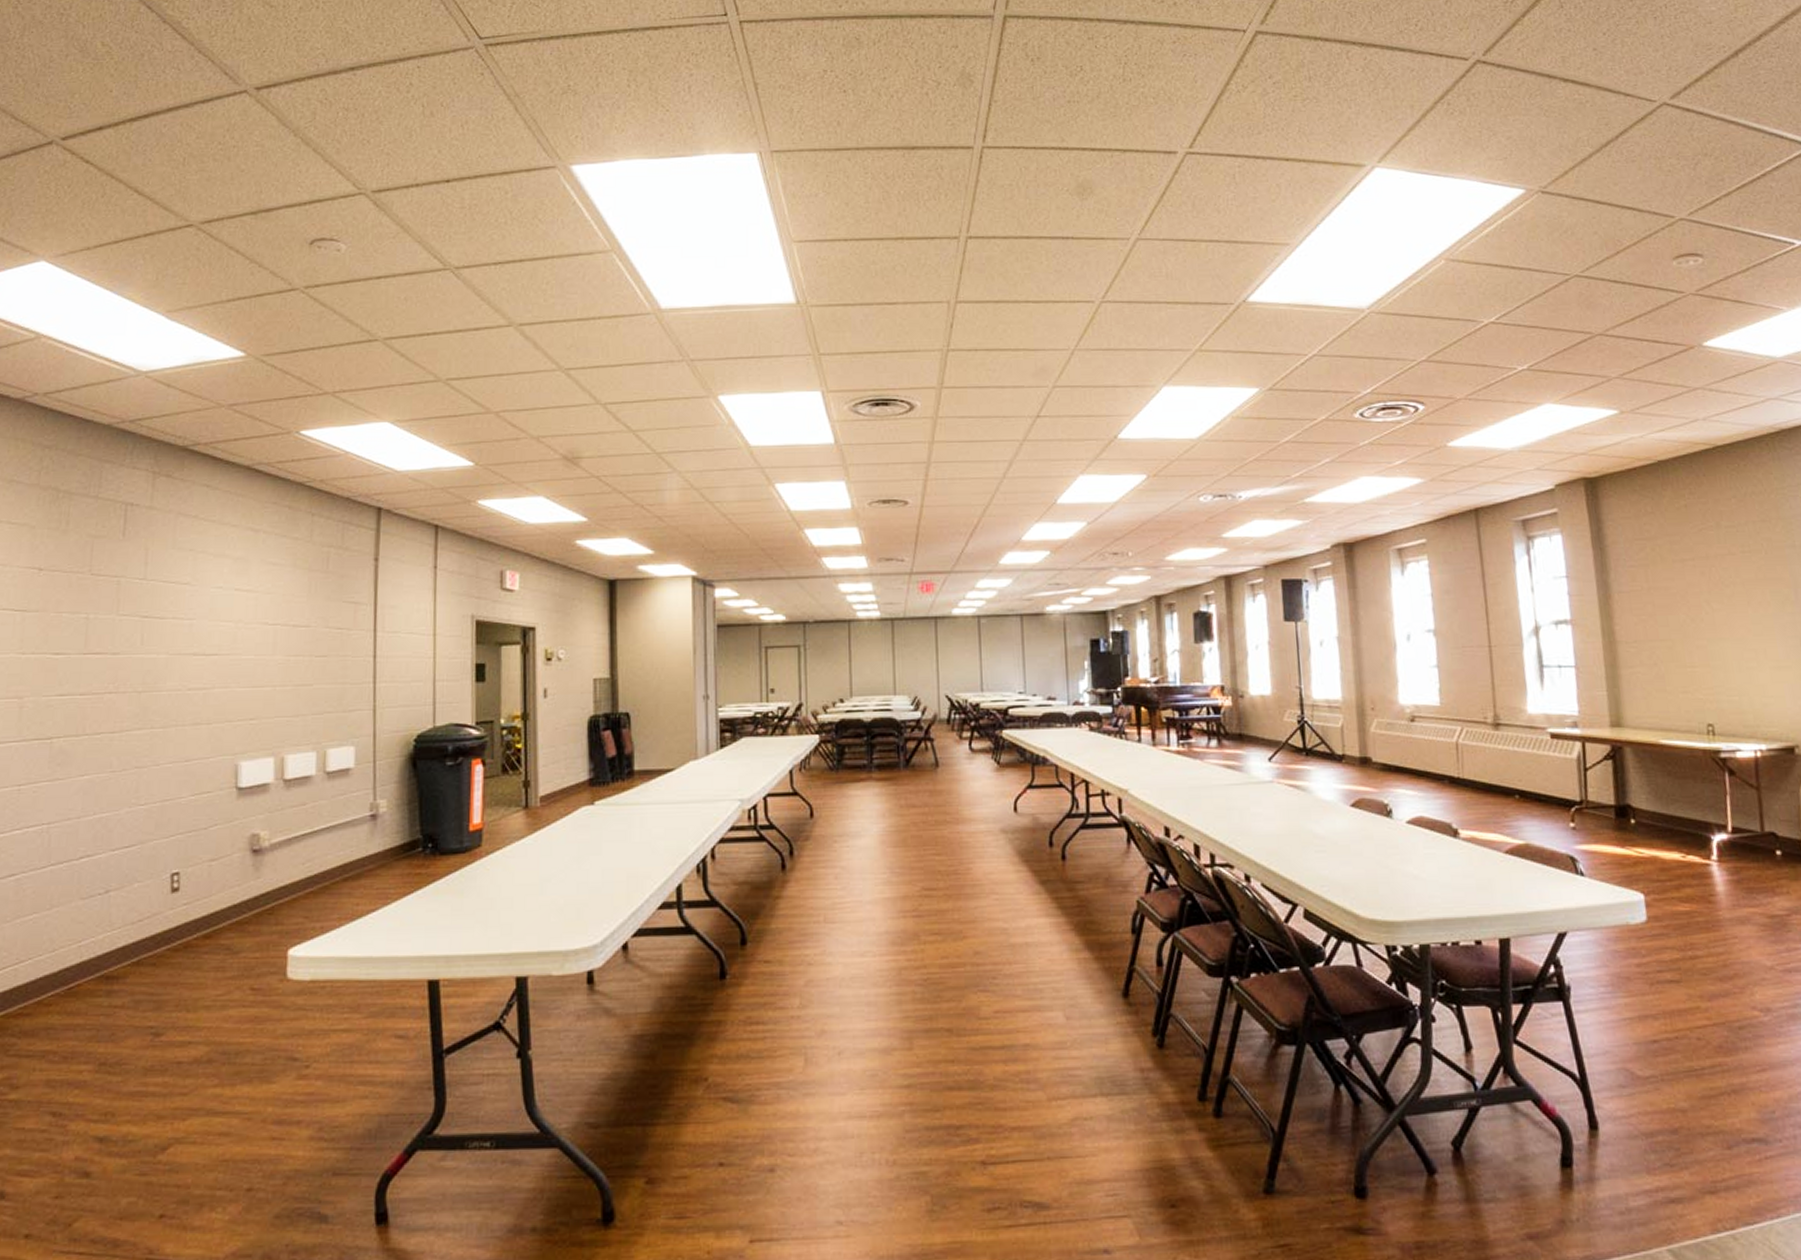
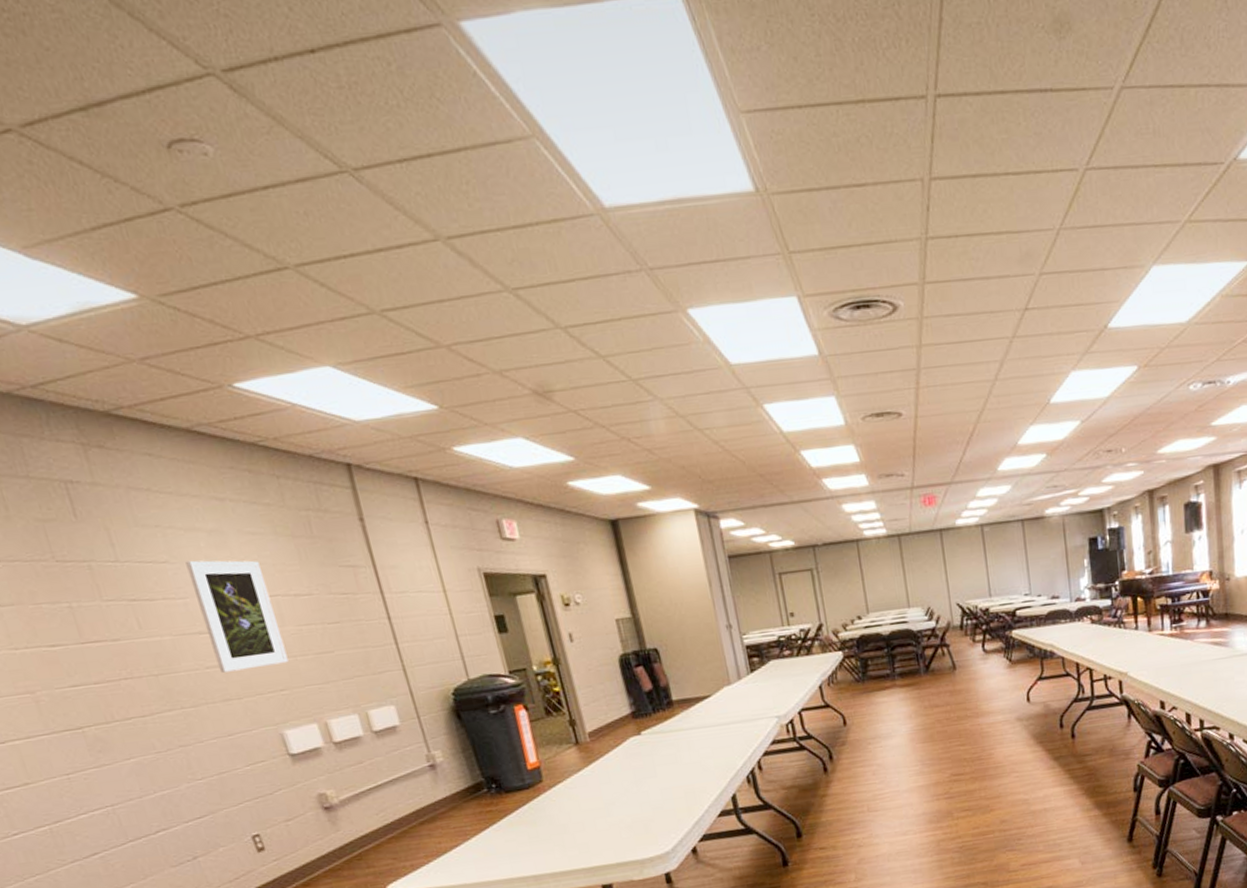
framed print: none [199,584,271,696] -> present [185,560,289,673]

